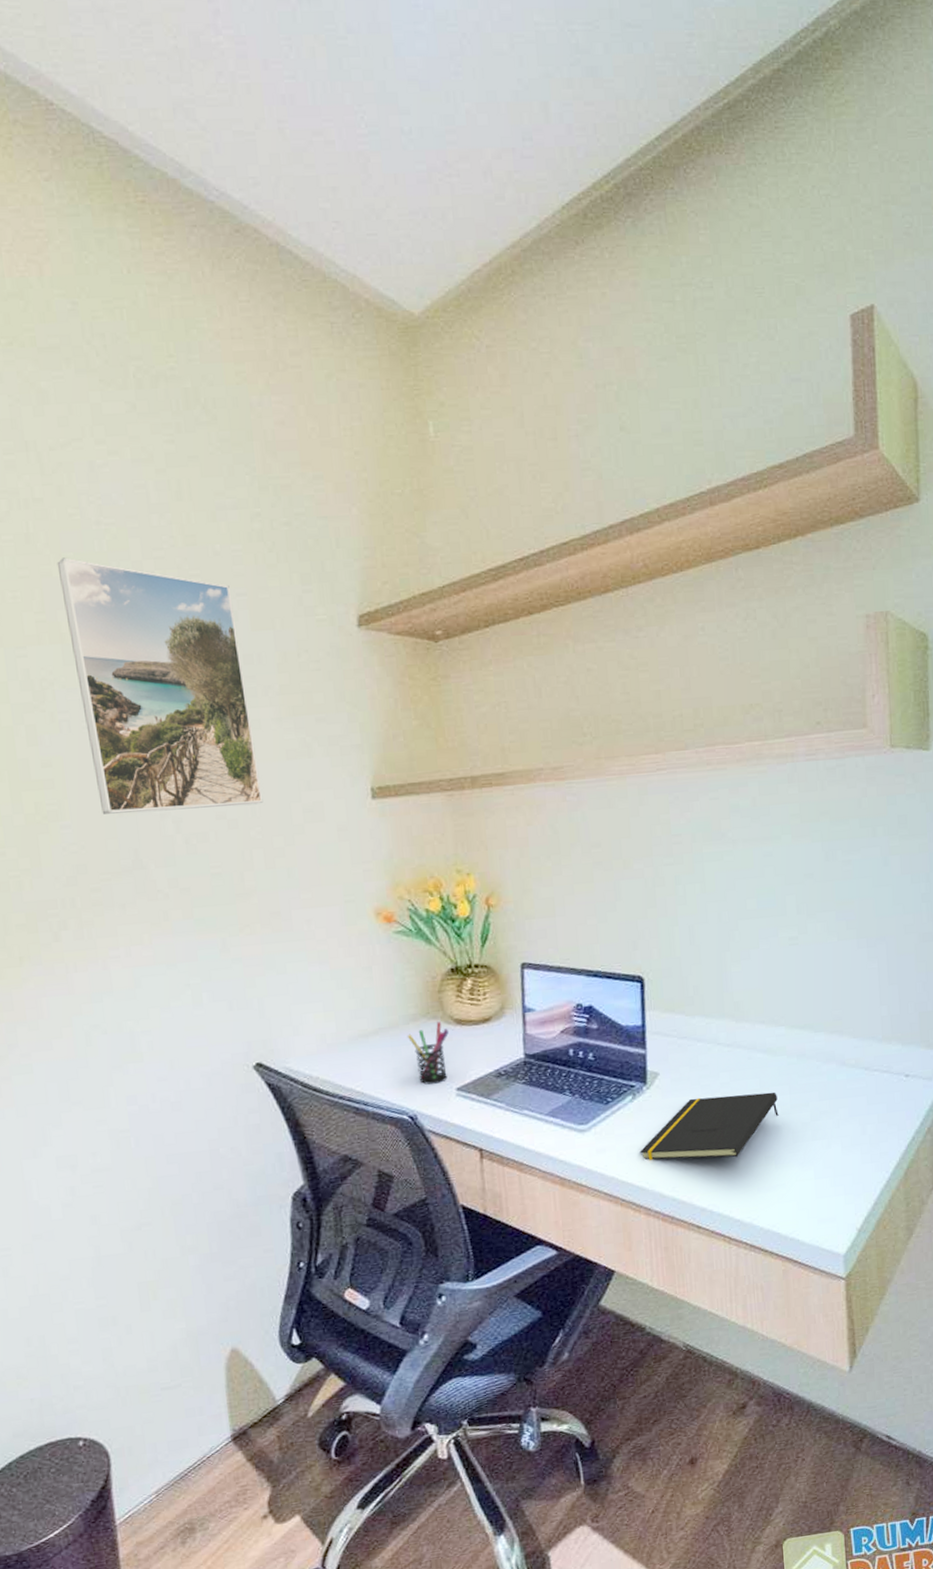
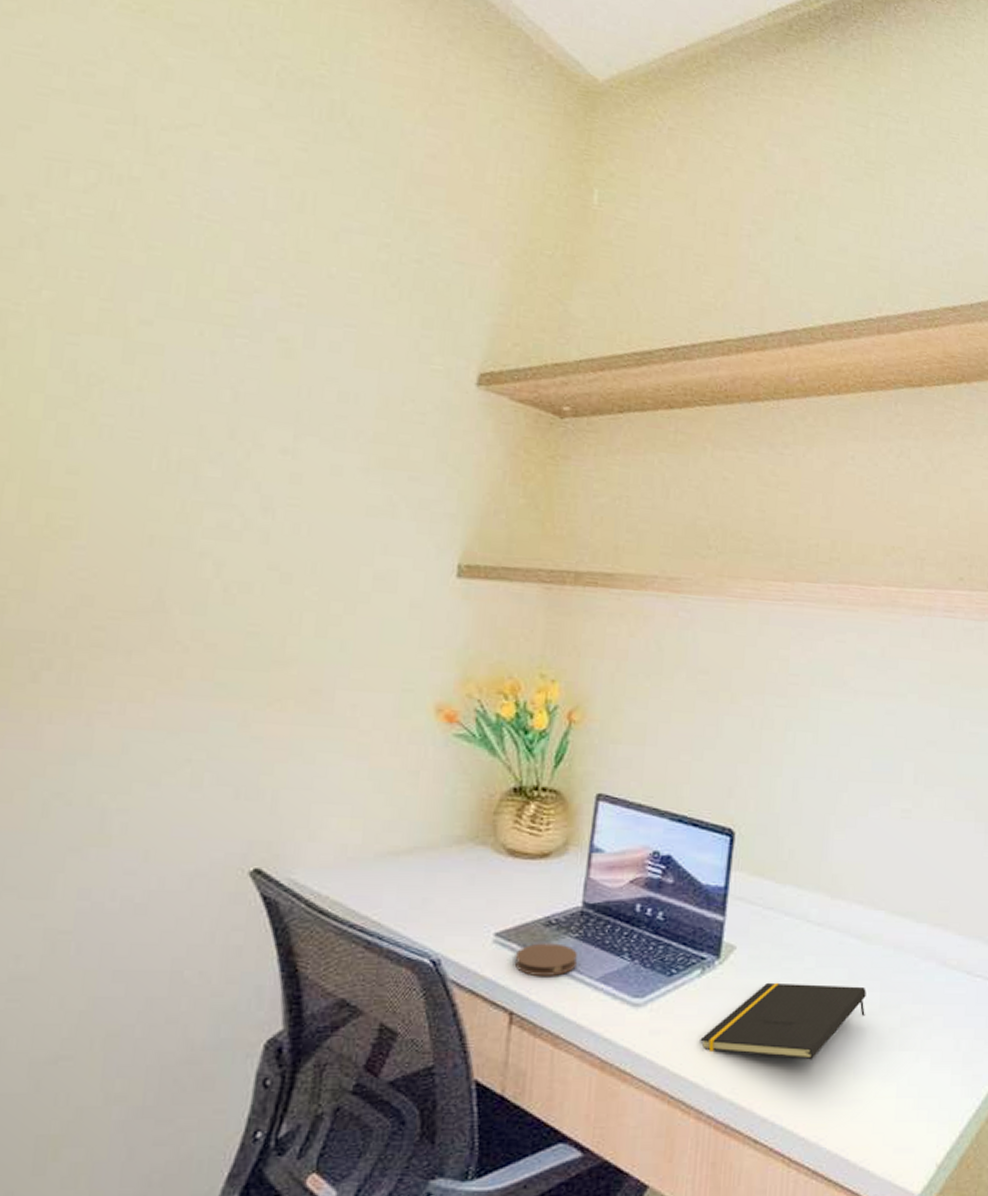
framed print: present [57,557,264,814] -> none [128,246,339,561]
pen holder: present [407,1021,449,1085] -> none [446,849,497,926]
coaster: none [476,1089,529,1118] -> present [514,943,578,976]

